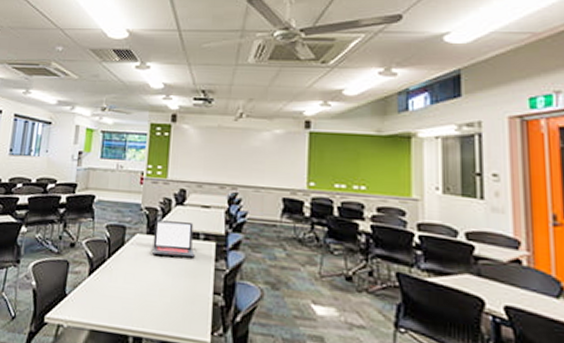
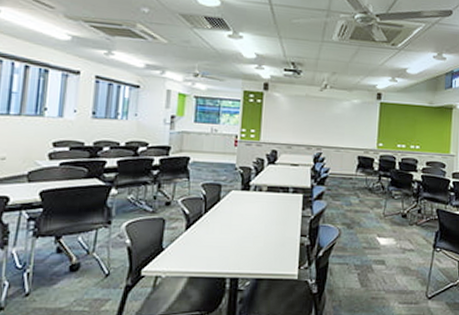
laptop: present [152,220,195,258] -> none [247,178,285,208]

